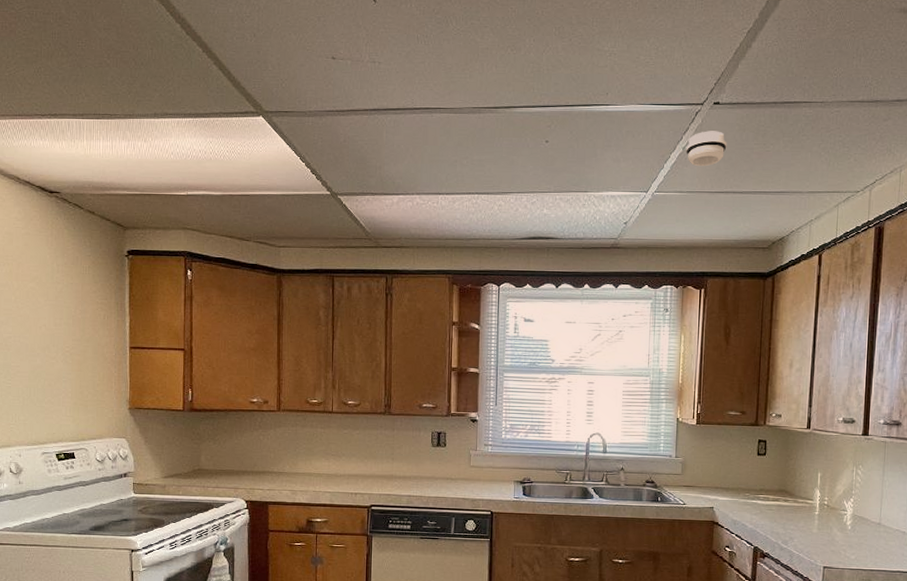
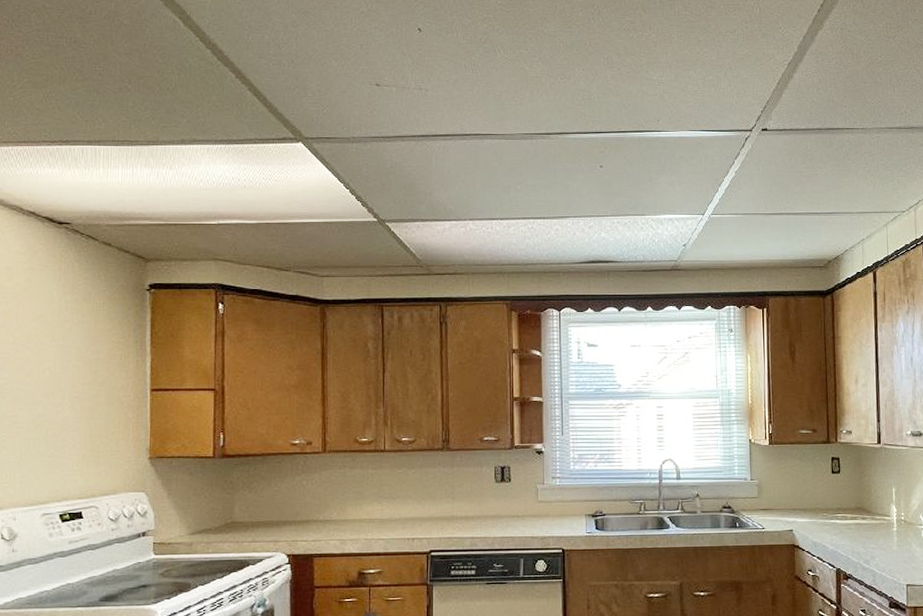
smoke detector: present [686,131,727,167] -> none [738,155,778,190]

